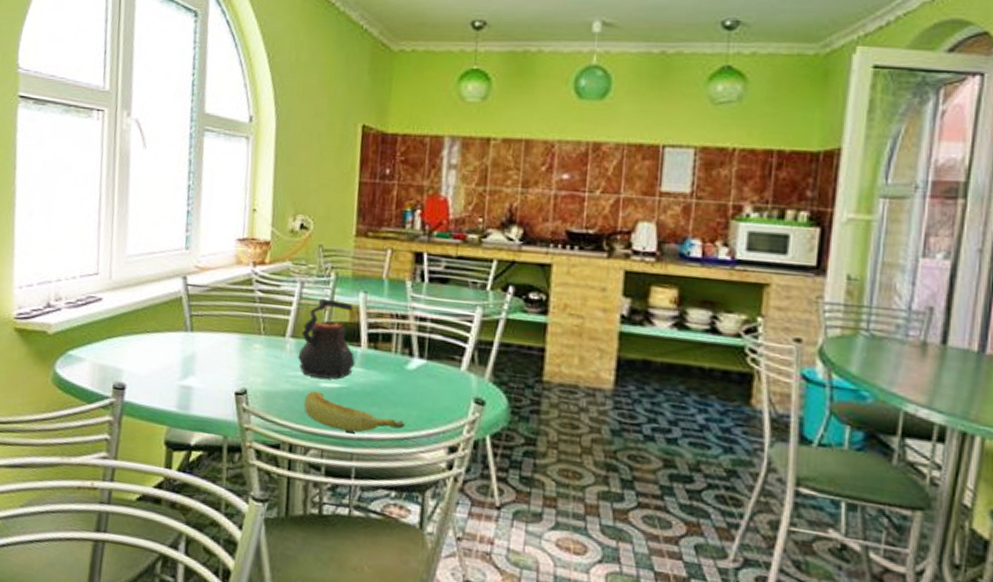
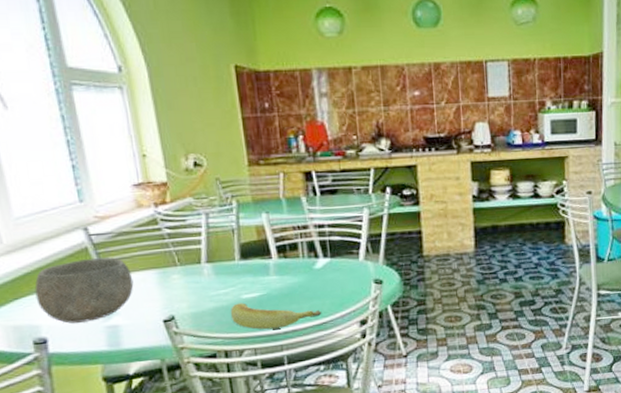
bowl: none [125,308,217,377] -> present [34,257,134,324]
teapot: present [298,298,355,380] -> none [215,224,270,293]

